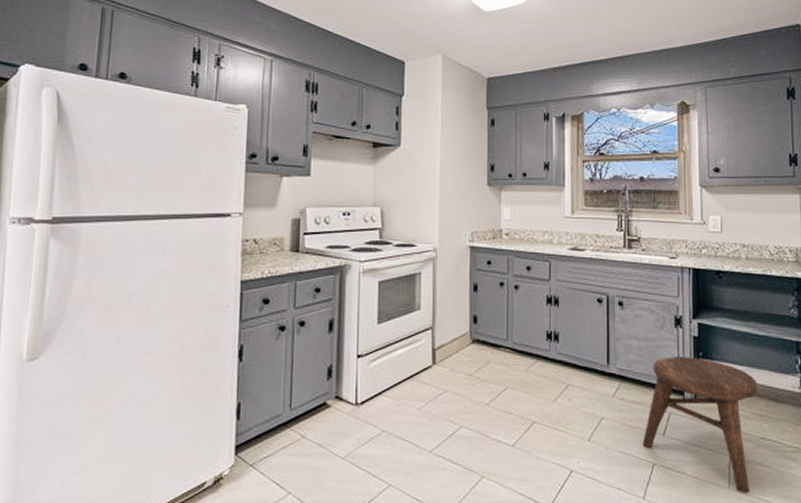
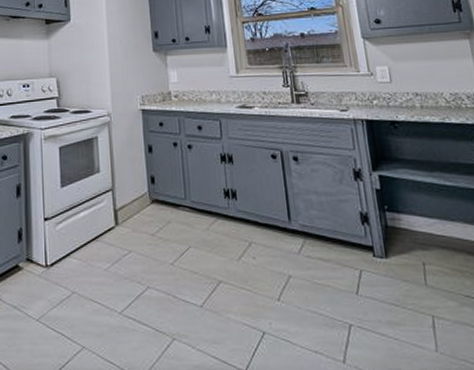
stool: present [642,357,757,494] -> none [335,210,462,358]

